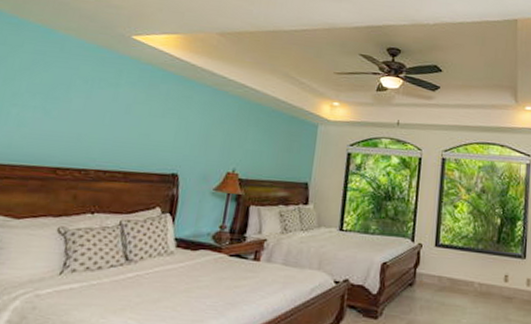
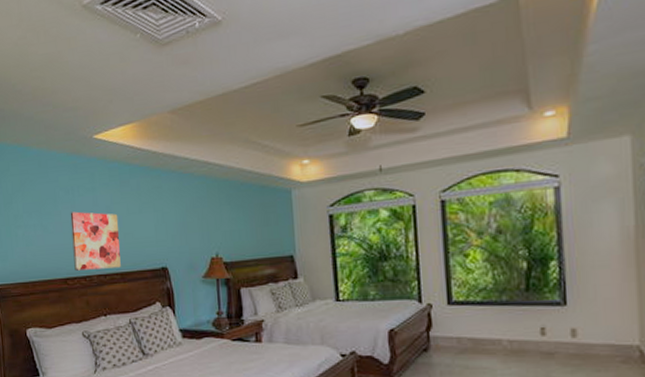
wall art: none [70,102,138,167] -> present [70,211,121,271]

